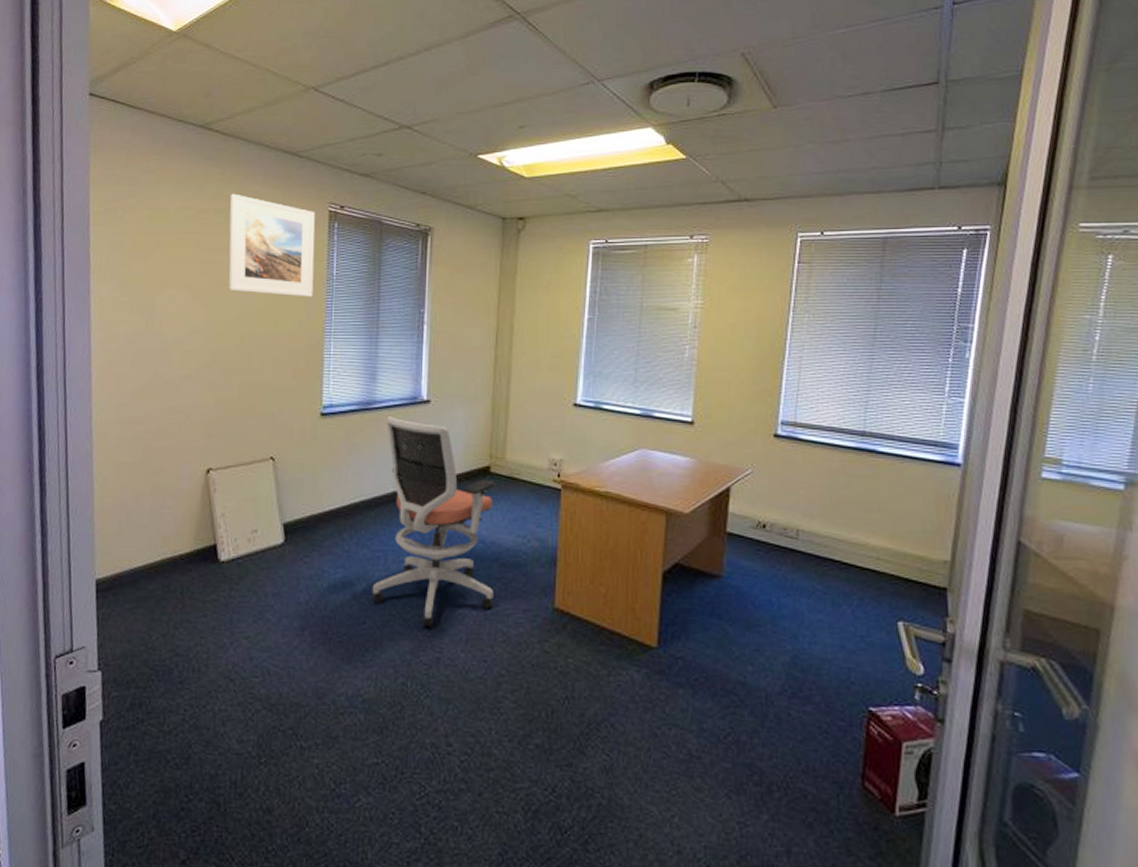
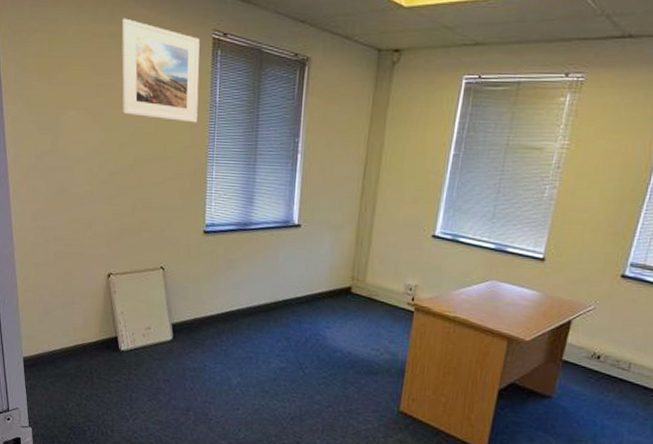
office chair: present [372,416,497,627] -> none [245,237,357,418]

